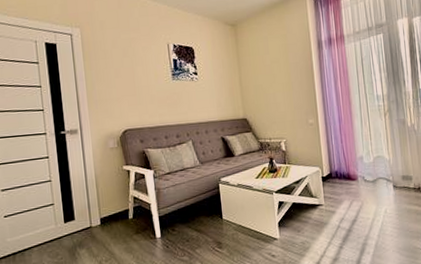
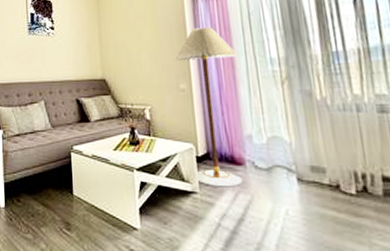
floor lamp: none [304,70,356,199] -> present [174,27,243,187]

